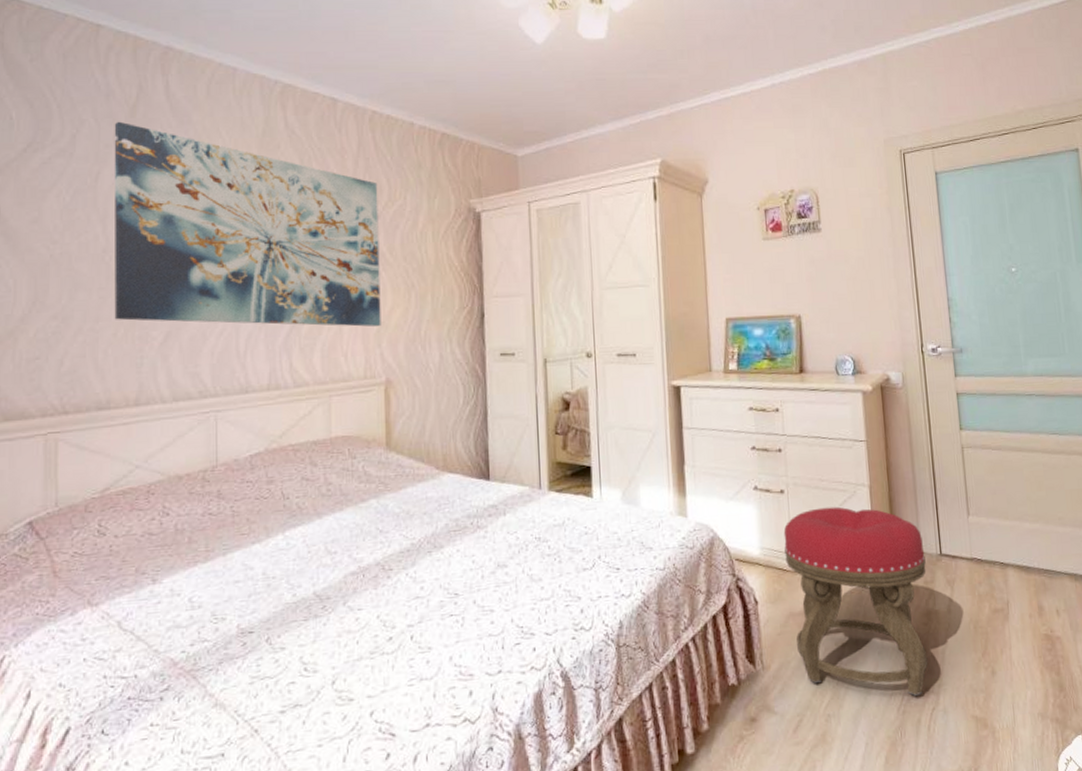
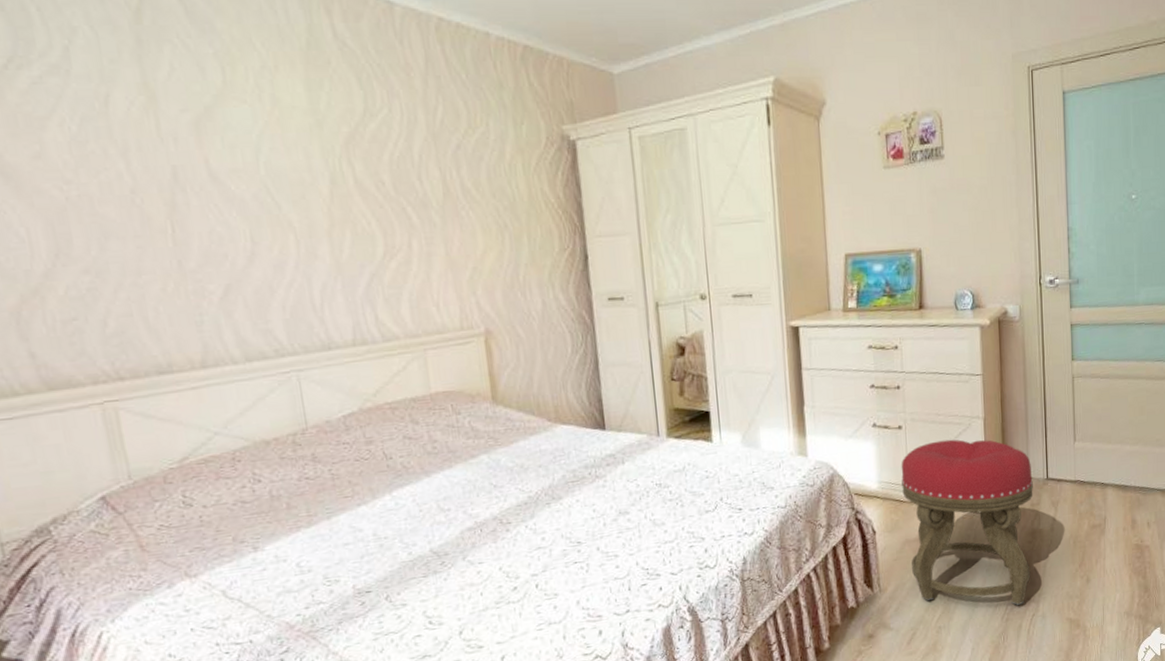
wall art: present [114,121,381,327] -> none [116,29,474,273]

